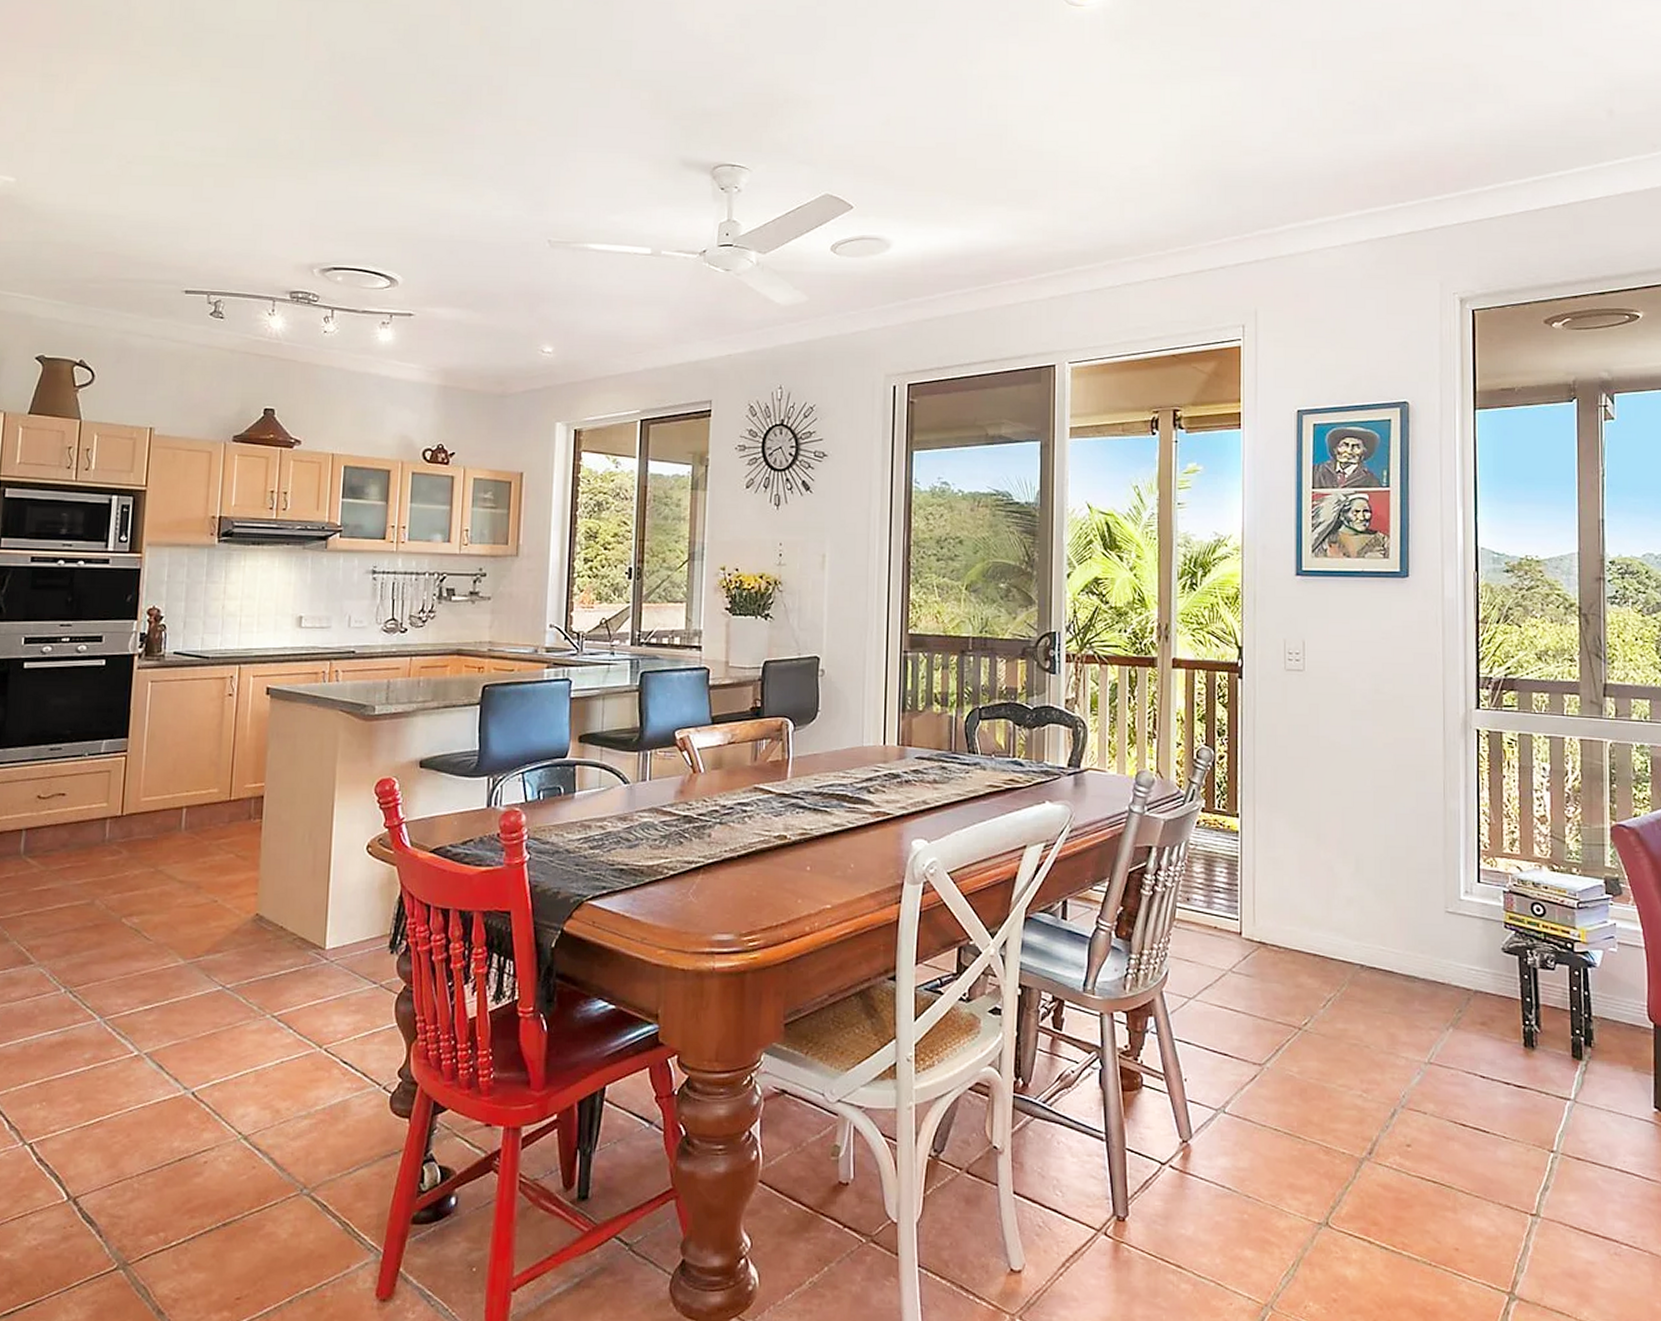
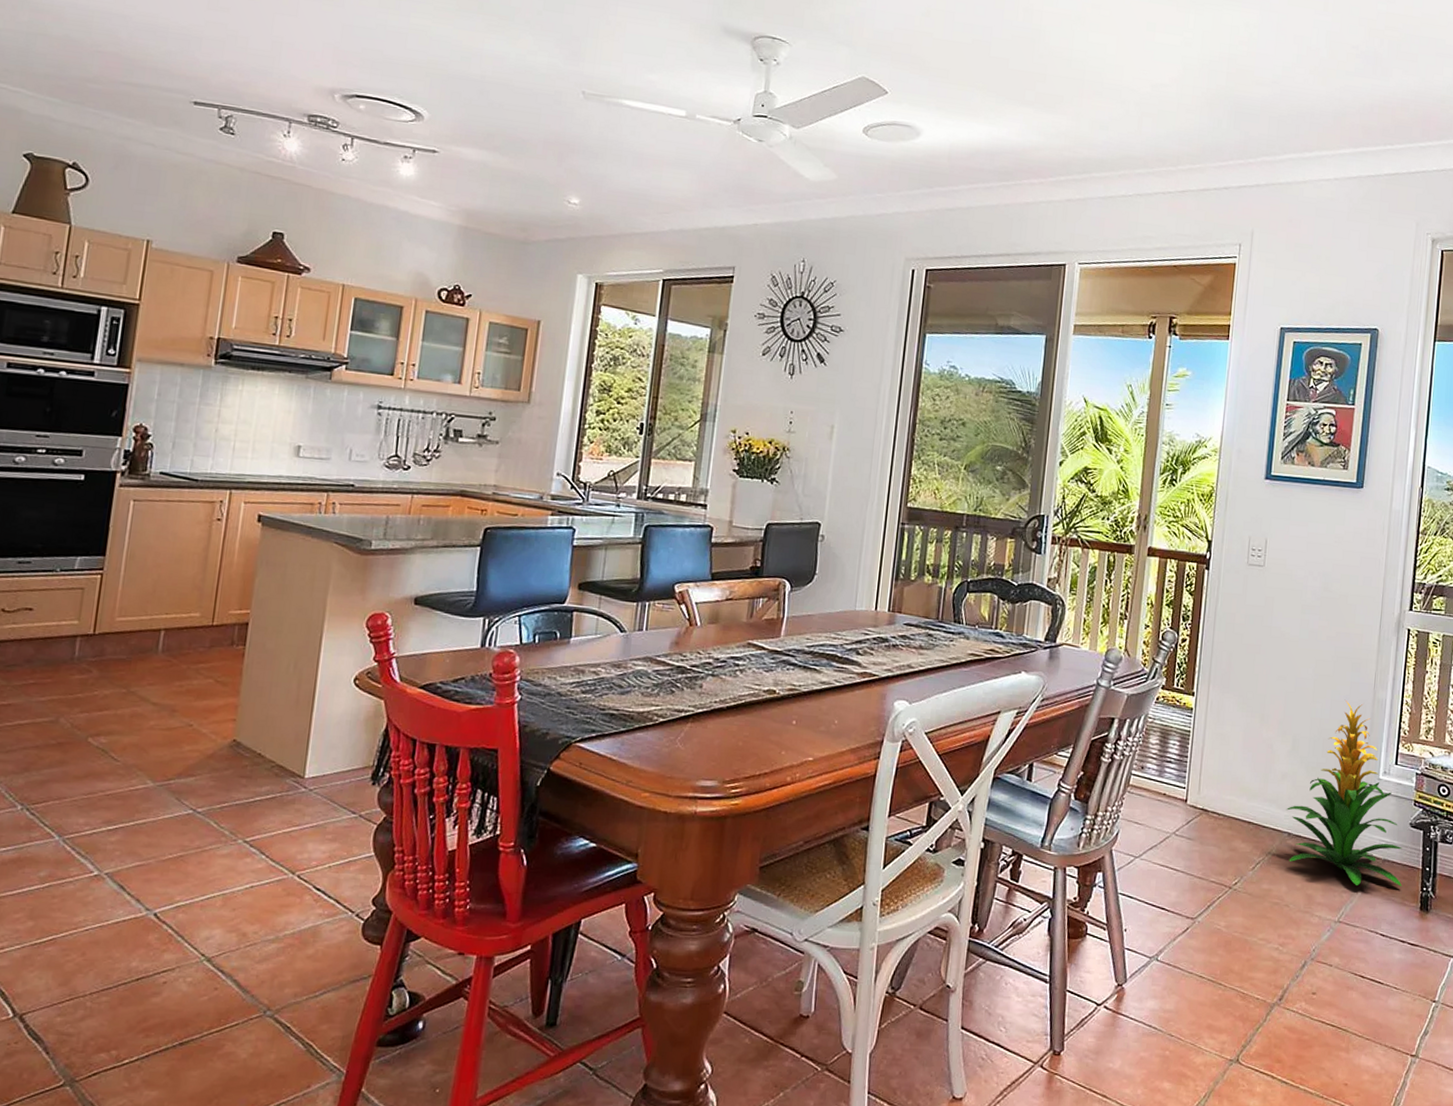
indoor plant: none [1355,812,1499,1021] -> present [1286,699,1402,887]

